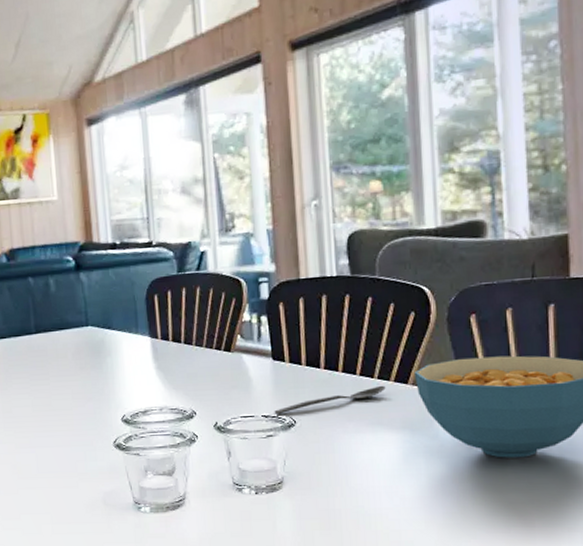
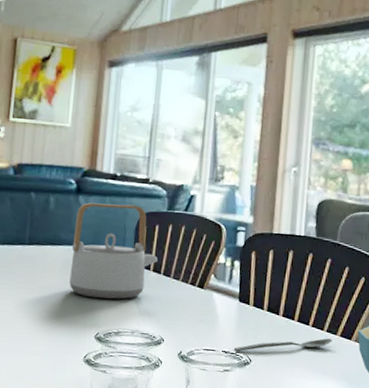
teapot: none [80,273,175,379] -> present [69,202,158,300]

